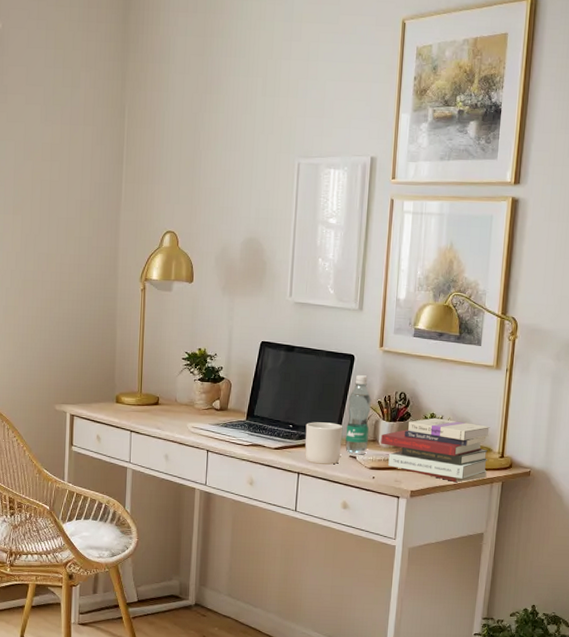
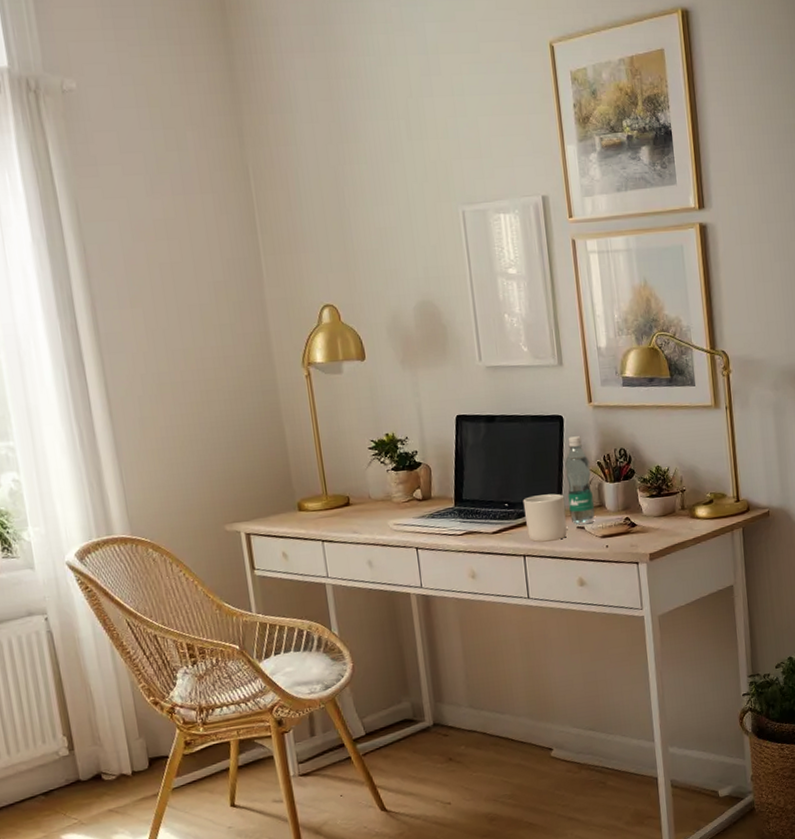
books: present [381,418,491,482] -> none [607,470,726,536]

